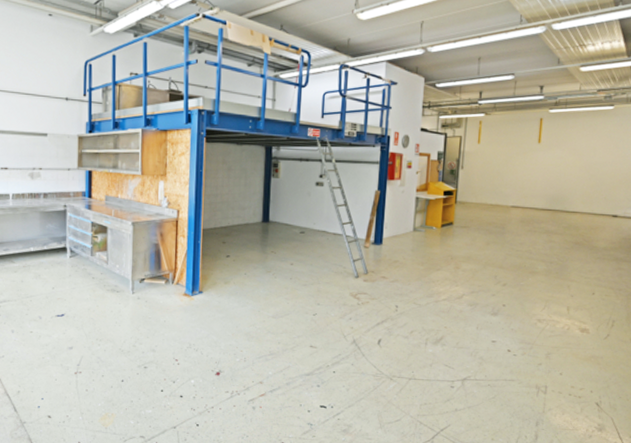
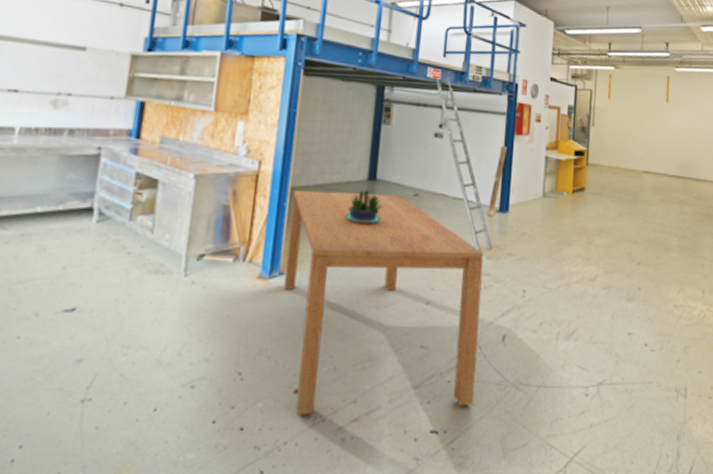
dining table: none [203,231,361,390] -> present [283,190,484,416]
potted plant: none [246,229,277,256] -> present [345,189,385,224]

